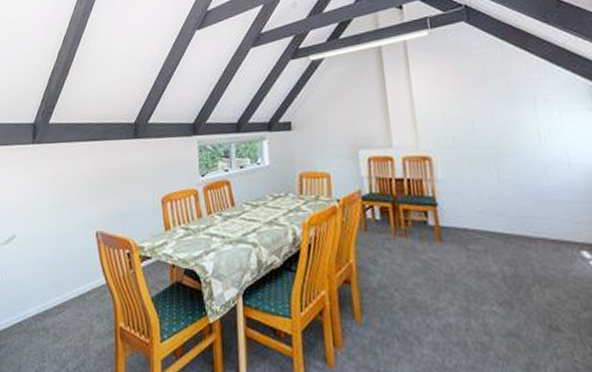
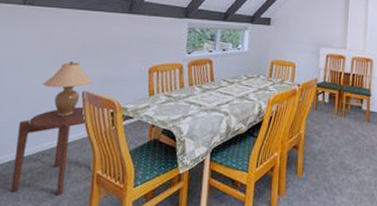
side table: none [36,249,103,355] -> present [11,106,86,196]
table lamp: none [57,199,106,263] -> present [42,61,94,117]

